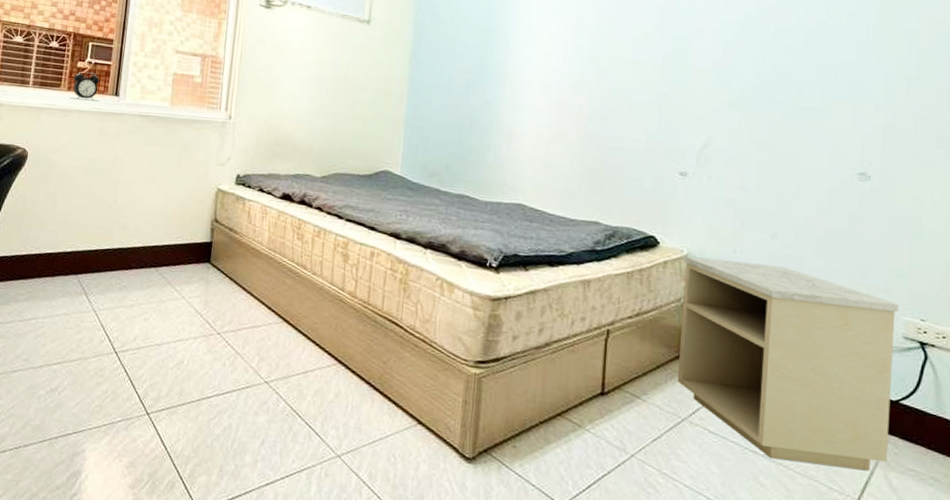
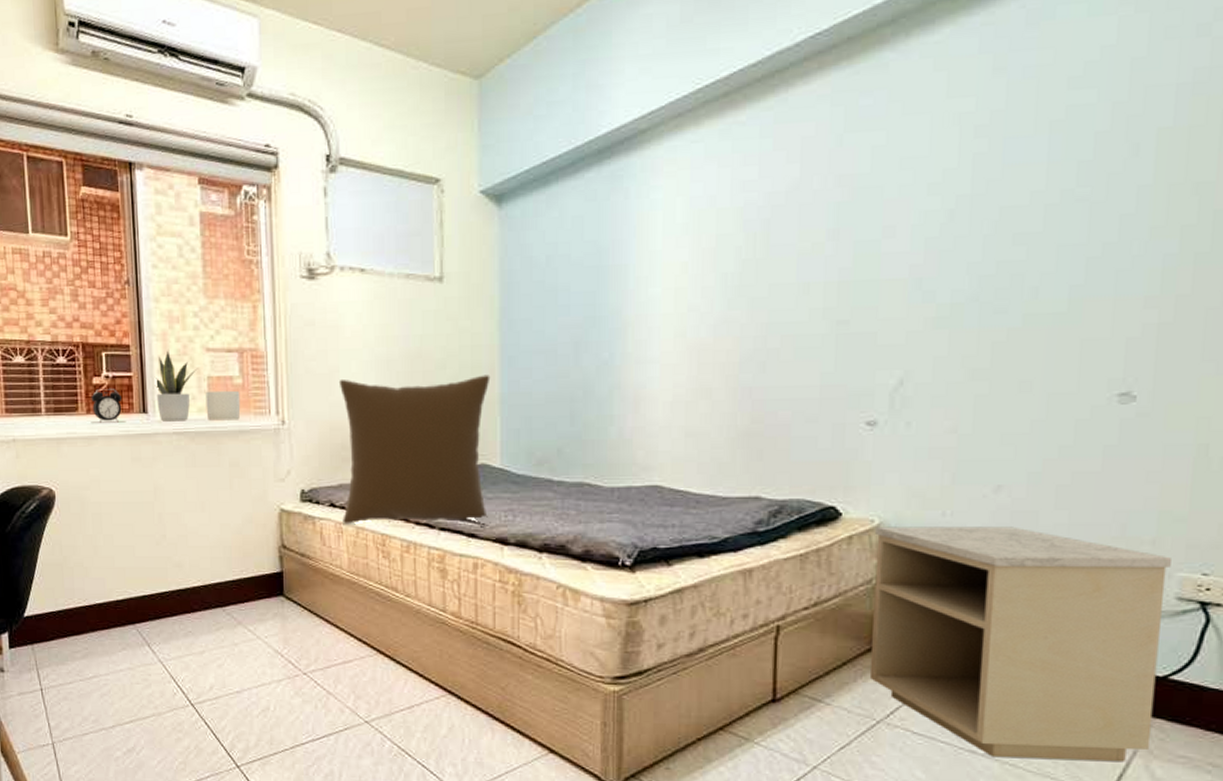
potted plant: none [128,48,168,107] -> present [155,350,199,422]
planter: none [168,84,199,111] -> present [205,390,241,421]
pillow: none [268,89,399,222] -> present [338,375,491,526]

